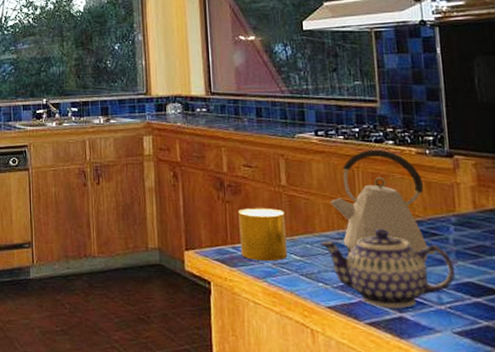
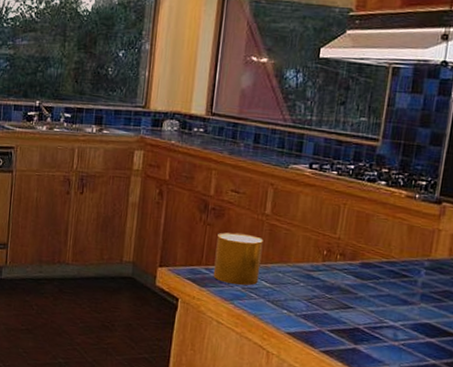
teapot: present [320,229,456,308] -> none [291,265,417,341]
kettle: present [330,149,435,255] -> none [310,187,406,295]

